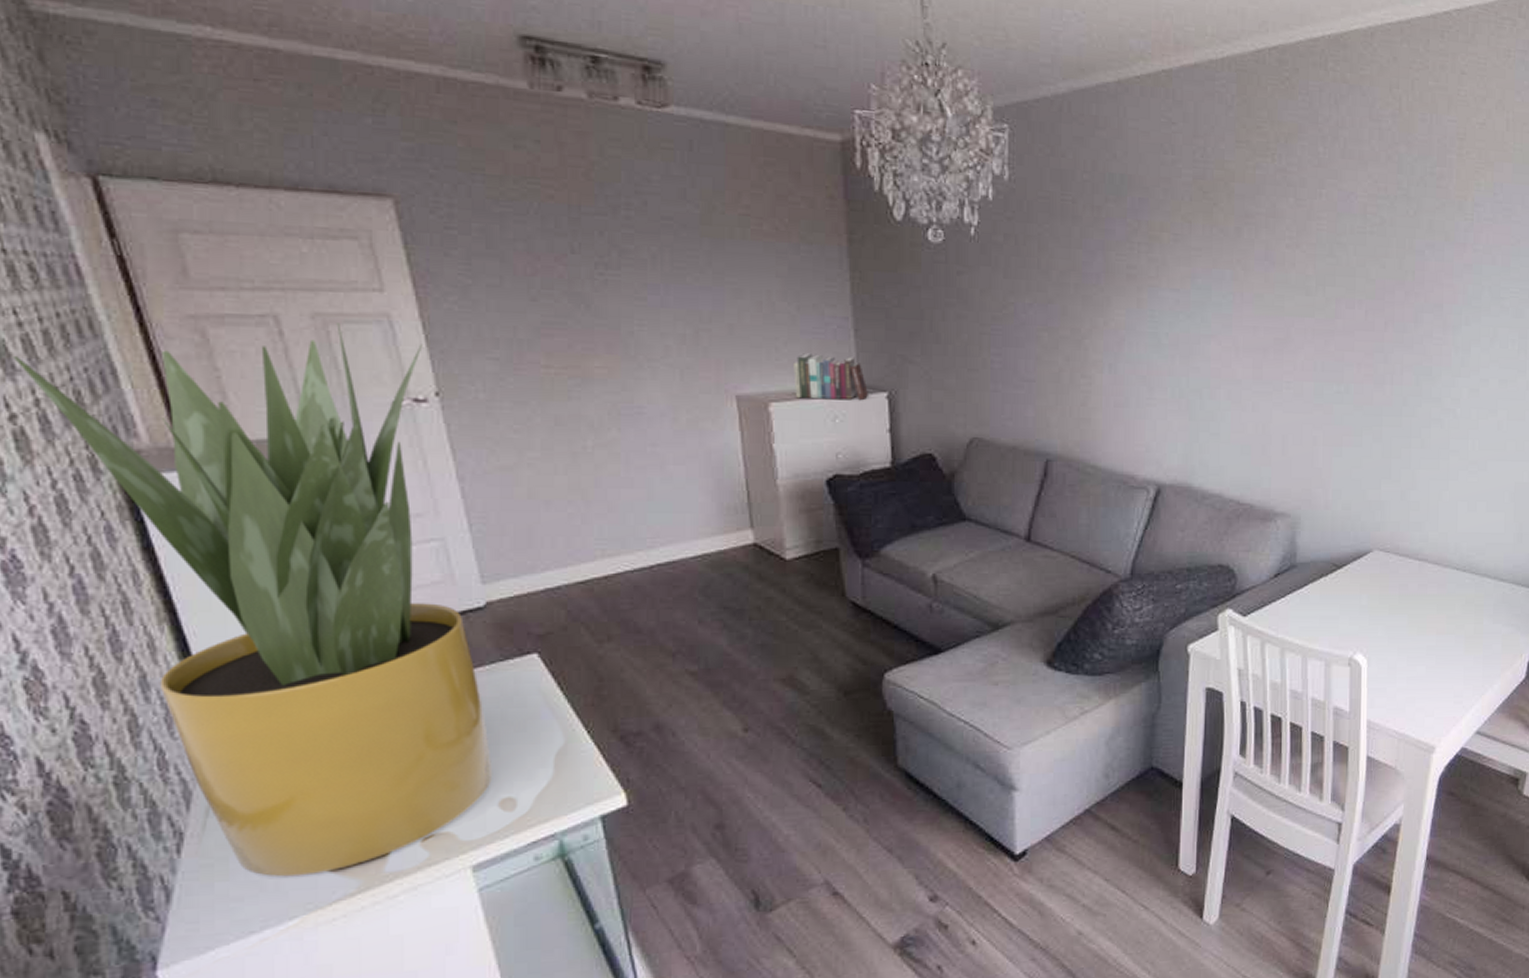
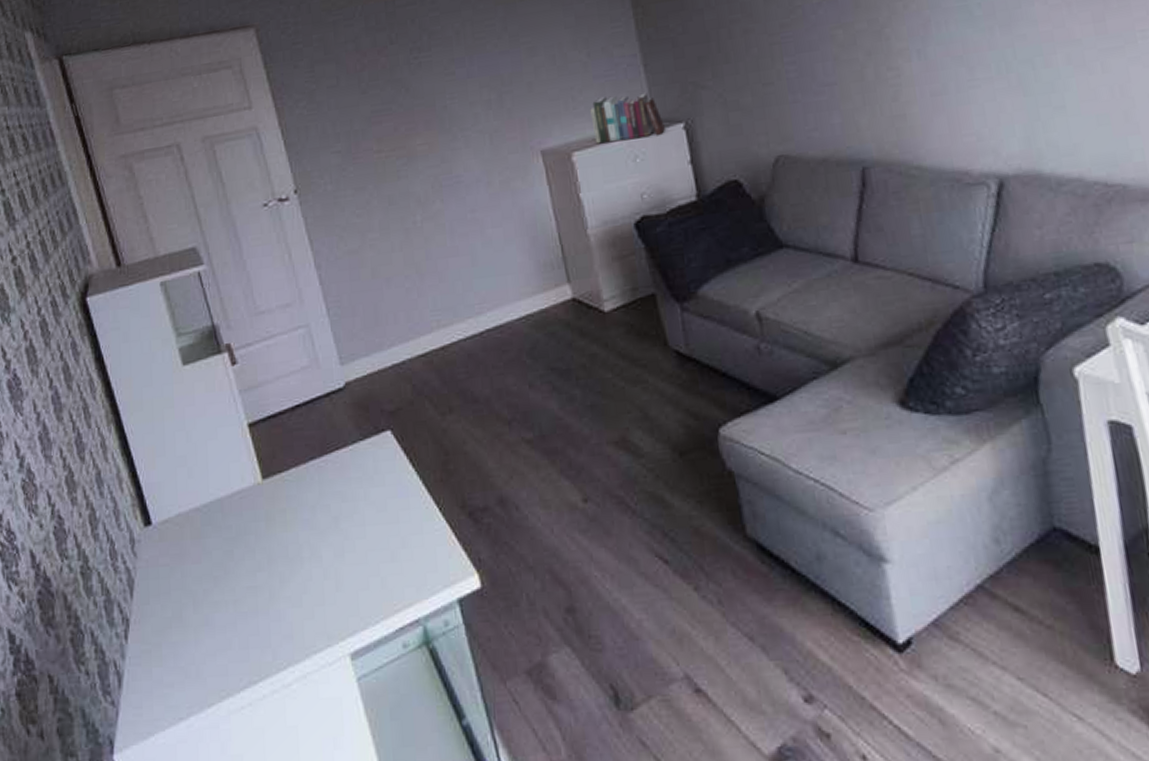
planter: present [13,323,493,877] -> none [14,142,362,664]

